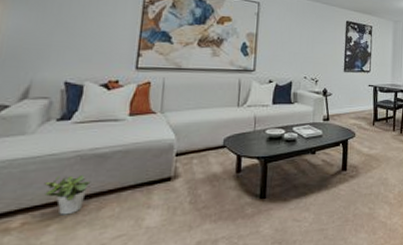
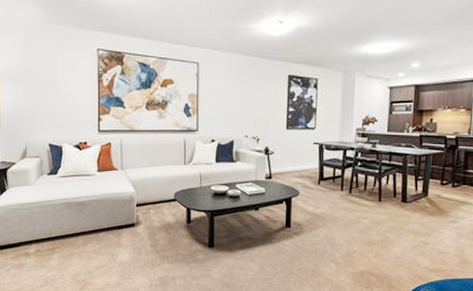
potted plant: present [44,175,91,215] -> none [46,218,77,247]

